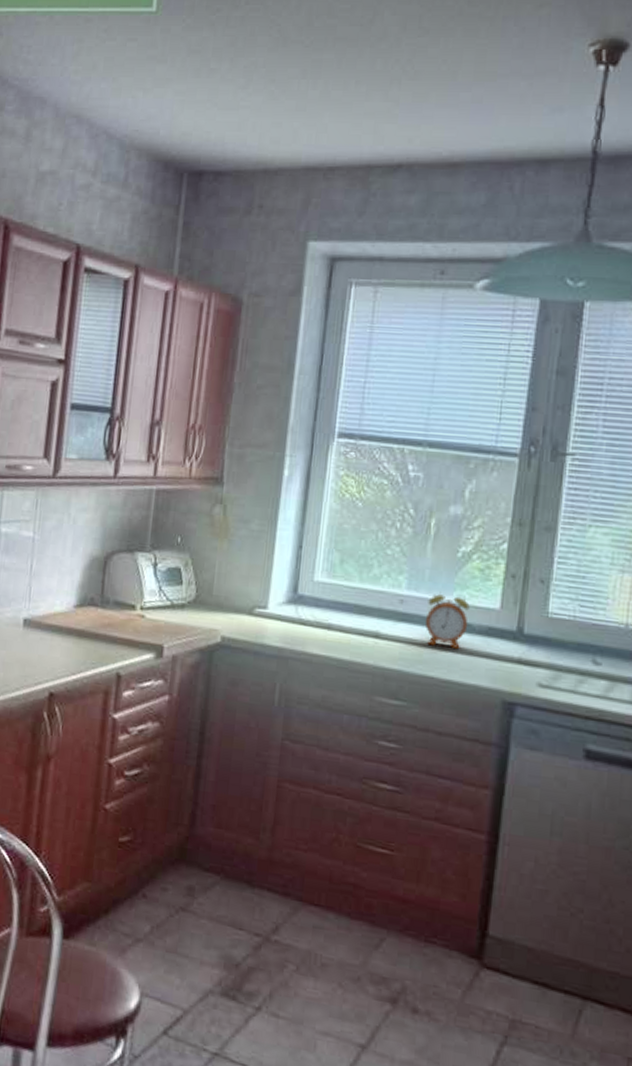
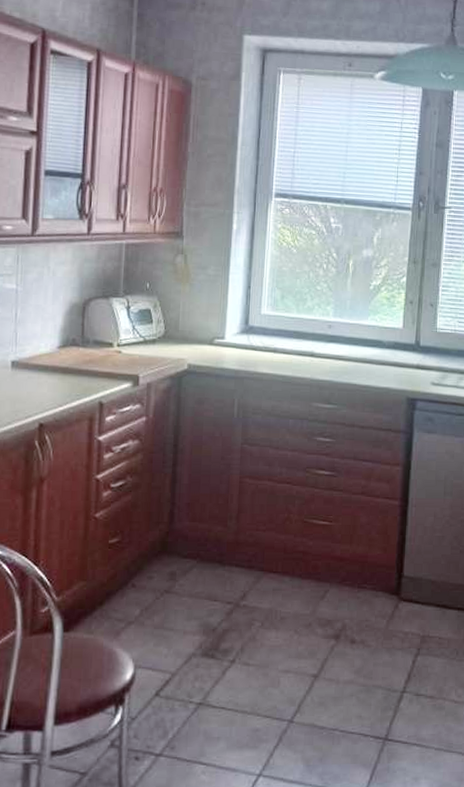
alarm clock: present [425,593,470,650] -> none [348,318,381,362]

